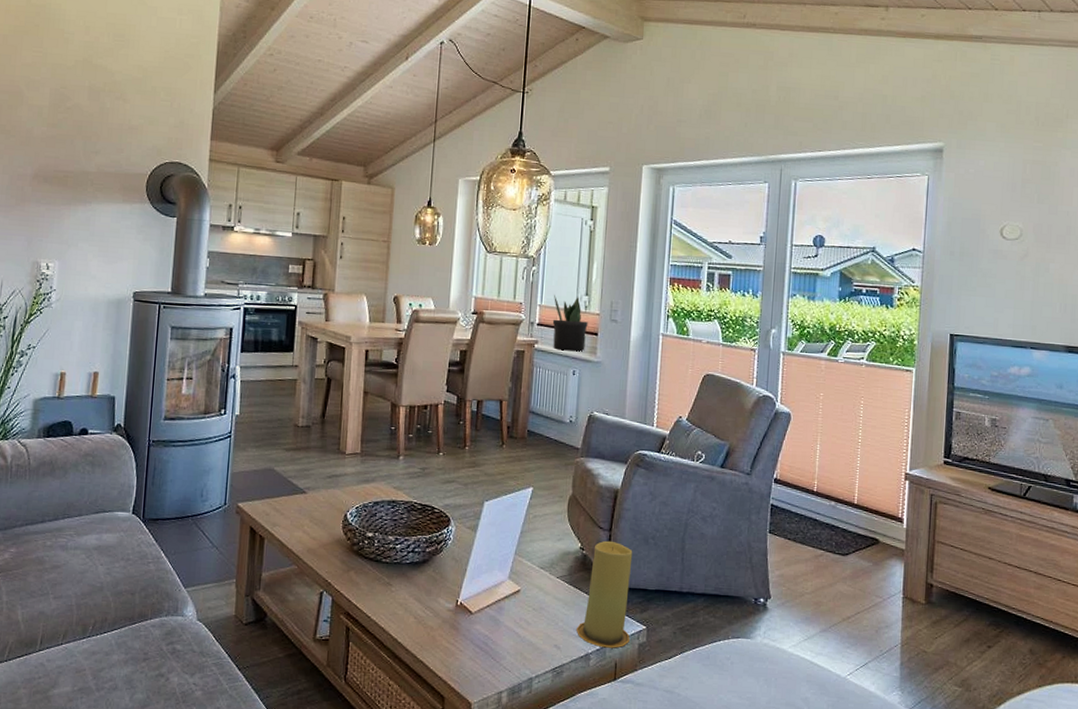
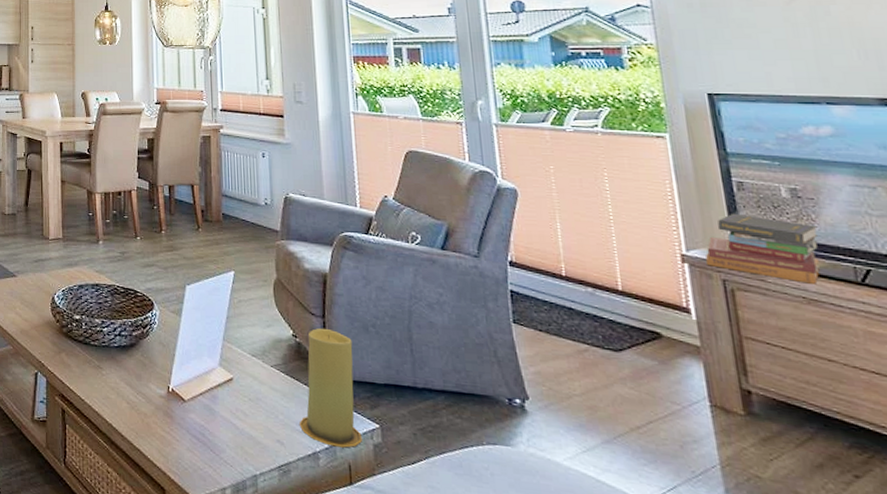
planter: present [552,294,588,352] -> none [234,80,272,134]
books: none [922,438,1004,498] -> present [706,213,820,284]

